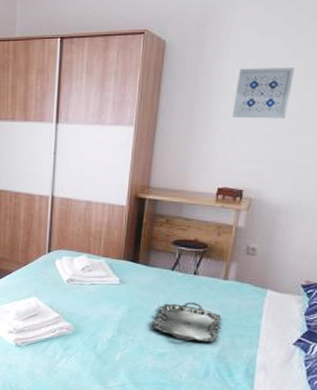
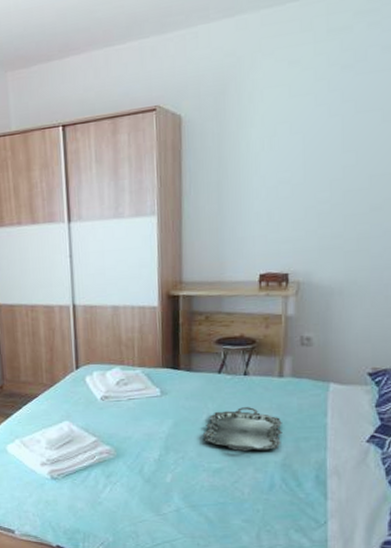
wall art: present [232,67,294,119] -> none [266,128,330,194]

